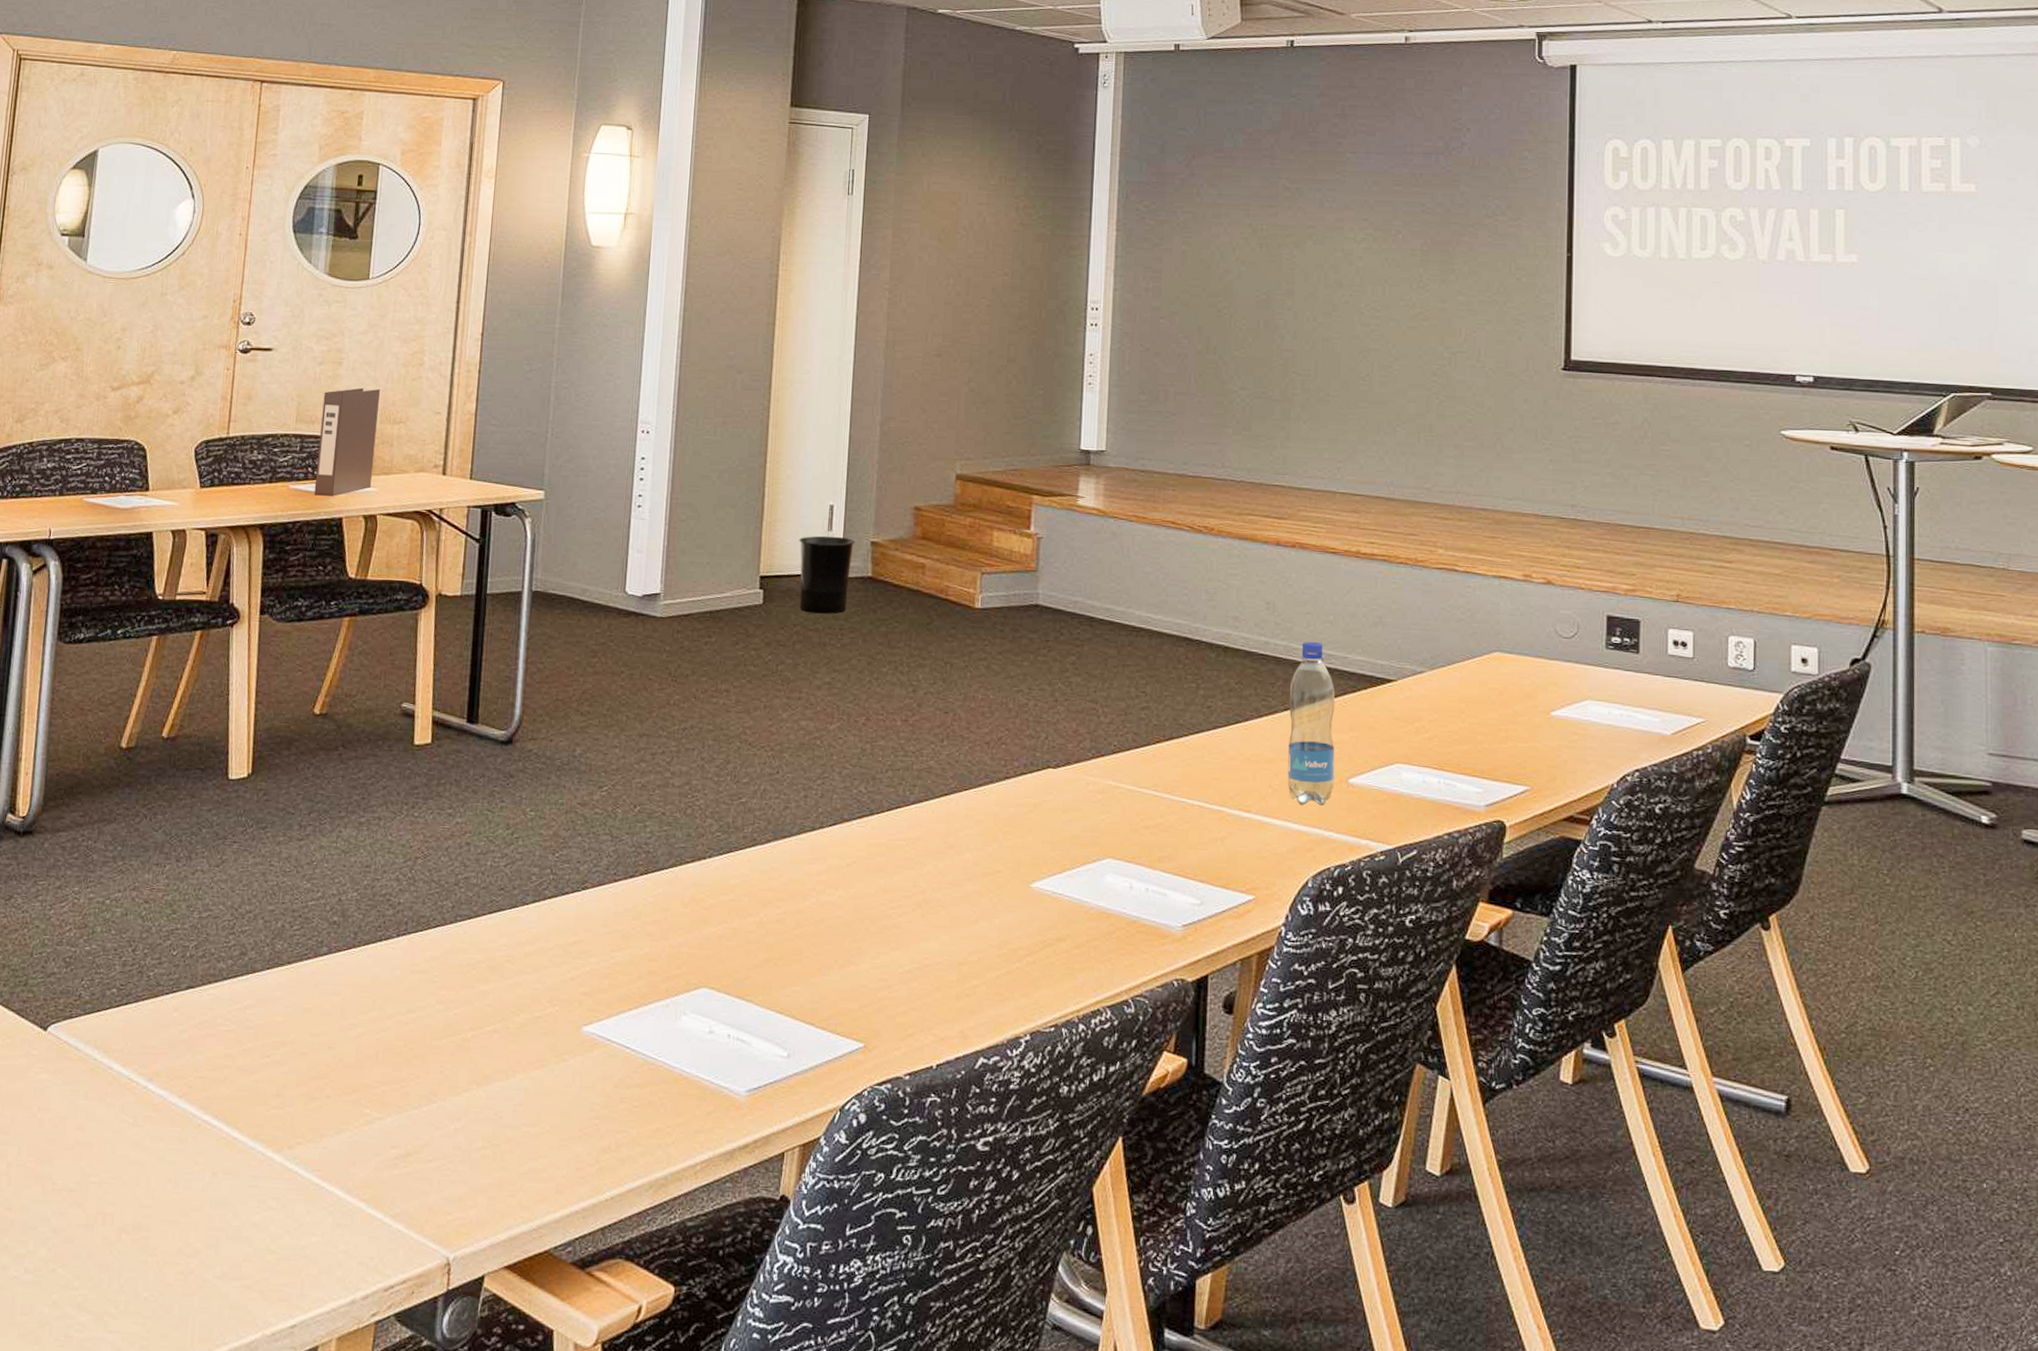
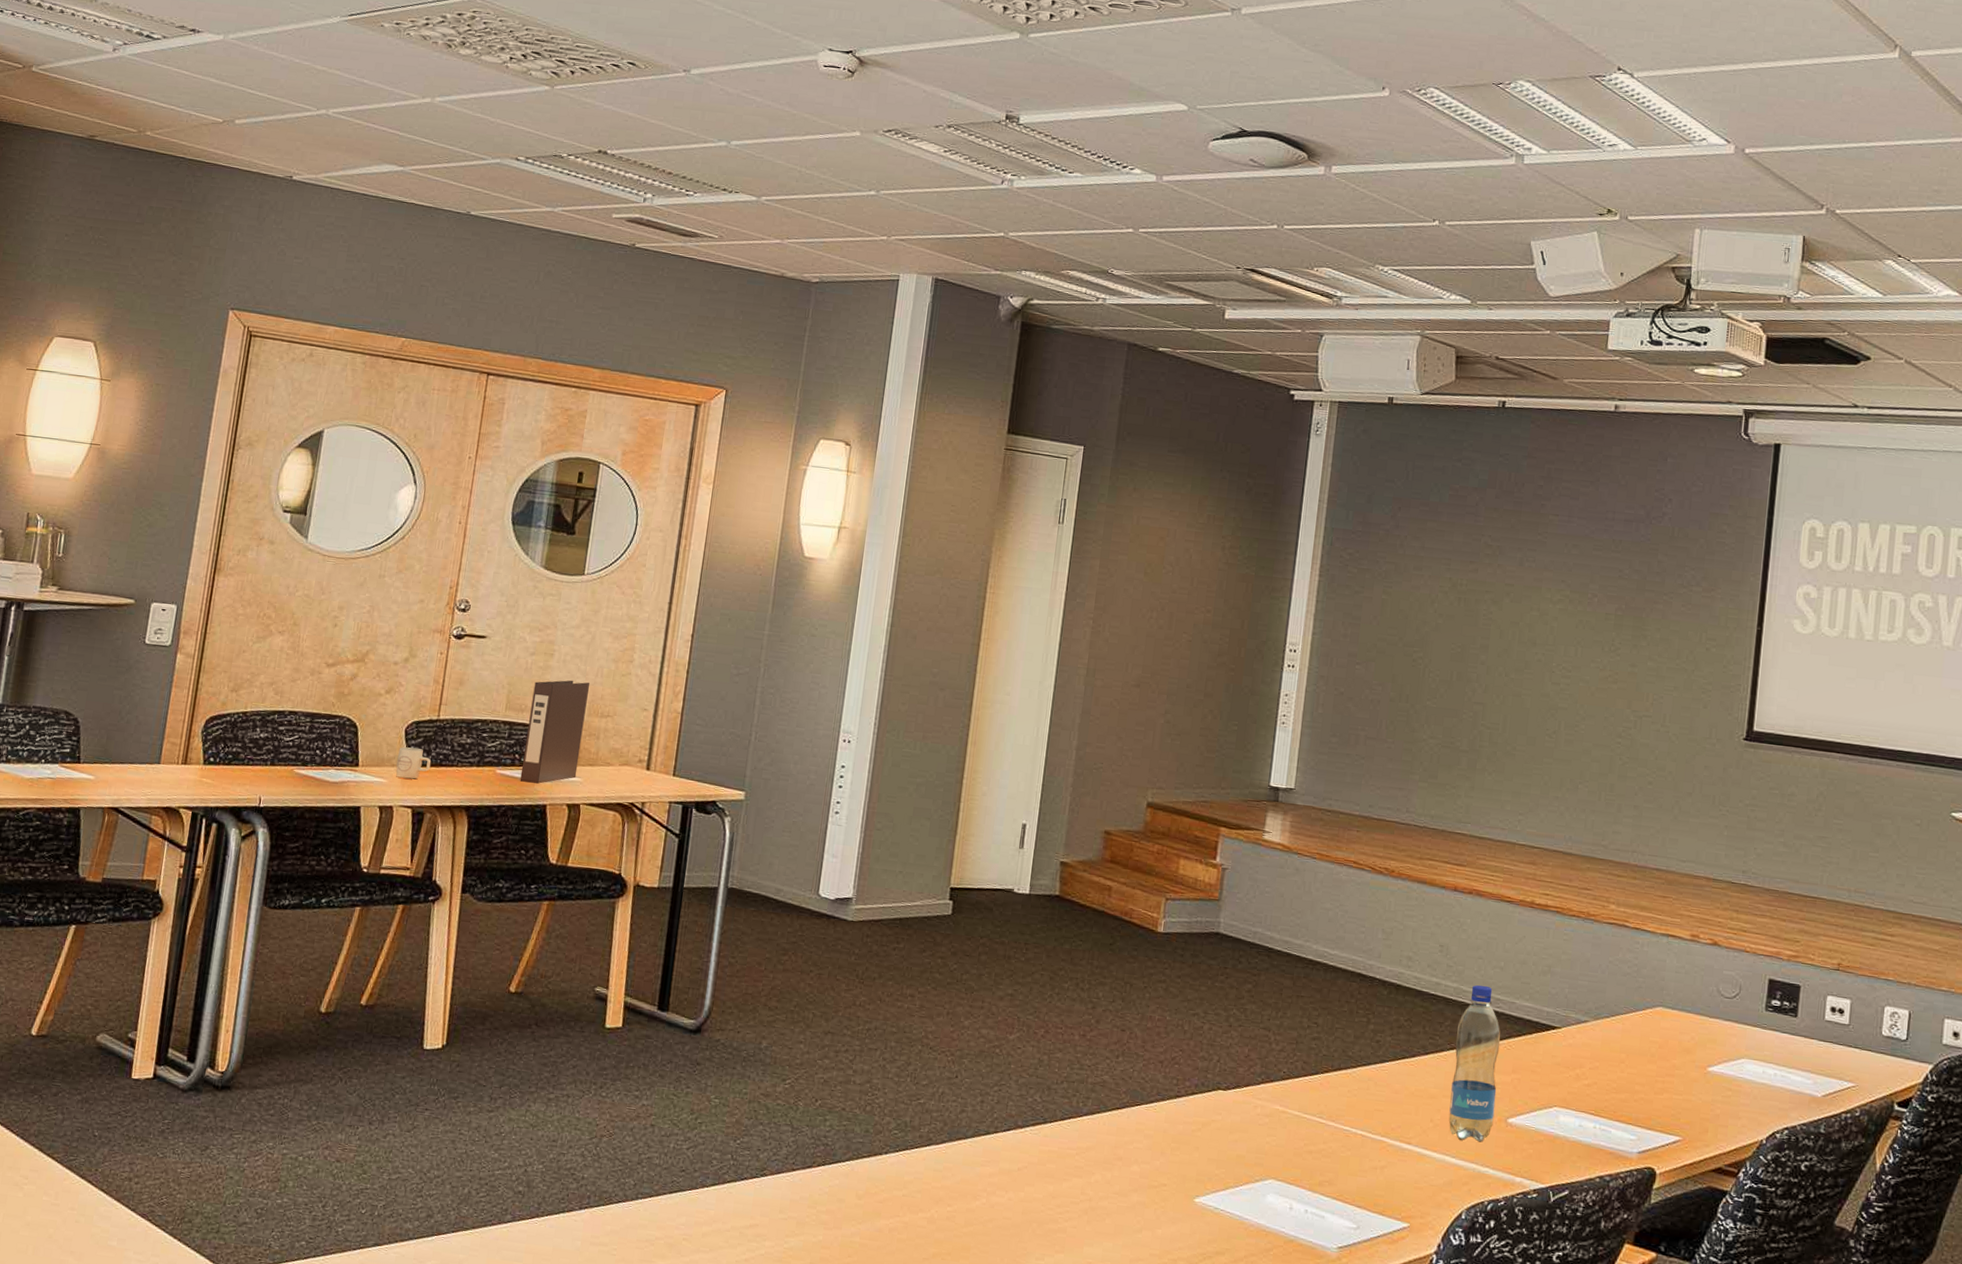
mug: none [187,467,223,500] -> present [395,747,432,779]
waste bin: present [799,535,856,614] -> none [987,852,1045,929]

